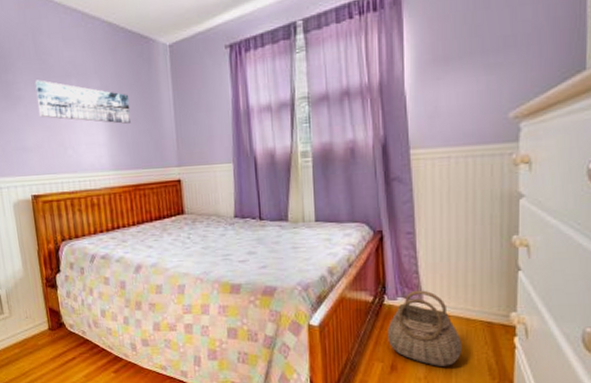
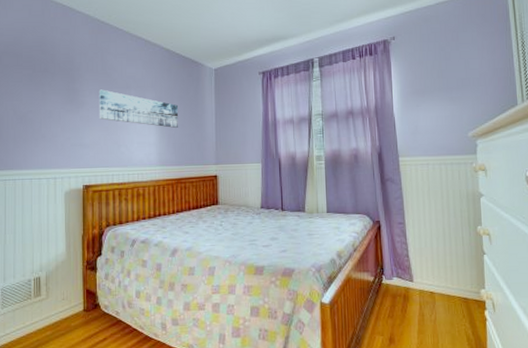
basket: present [388,290,461,366] -> none [386,271,445,338]

